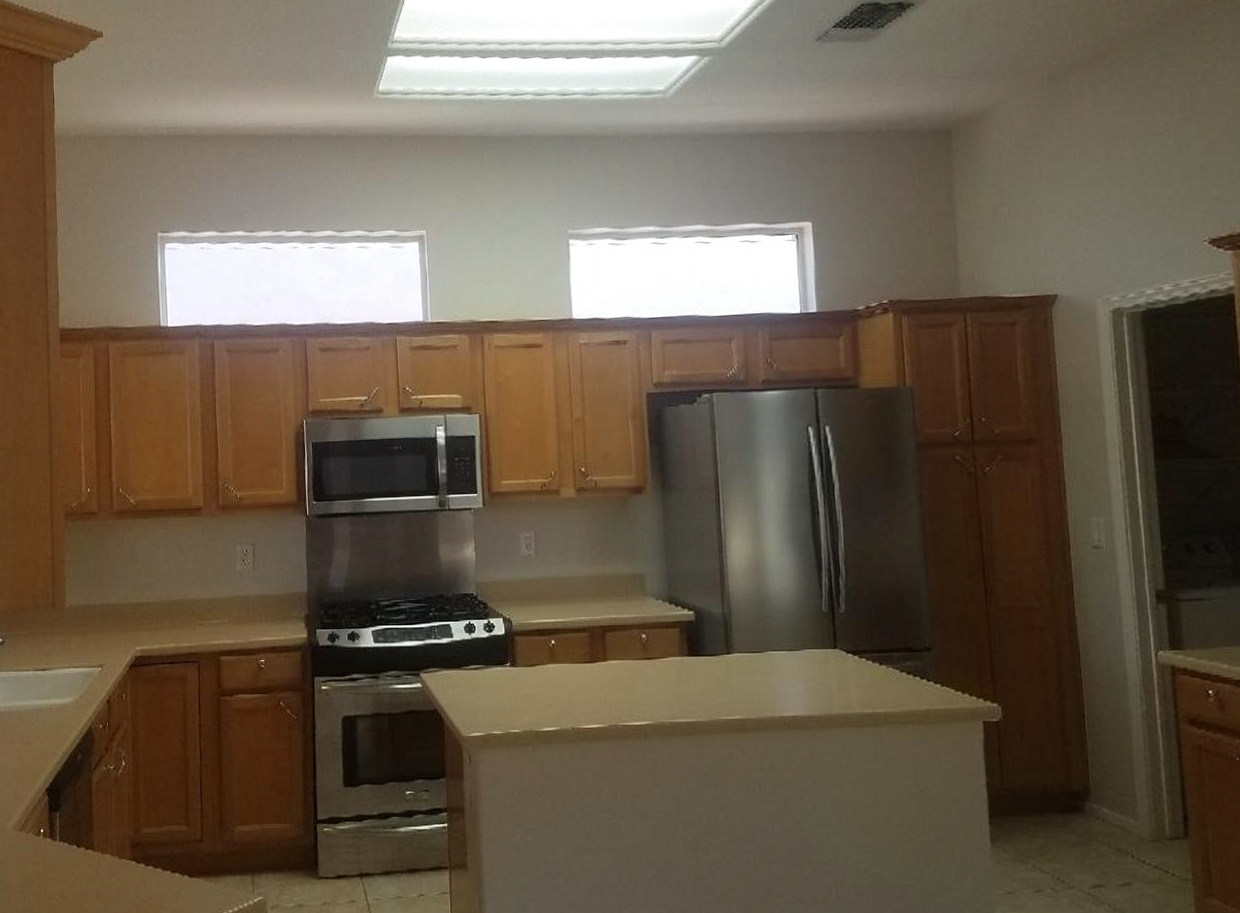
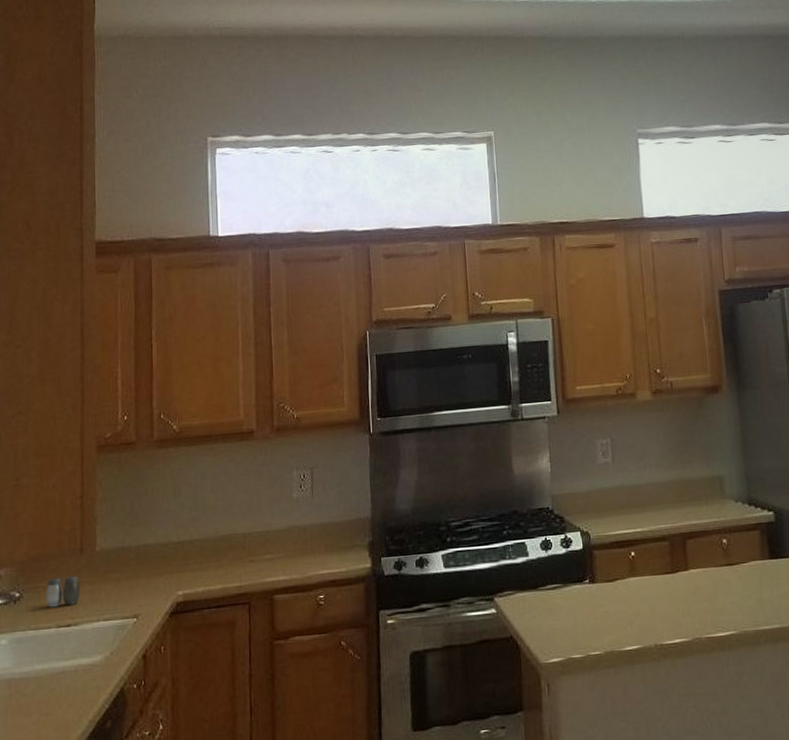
salt and pepper shaker: none [24,627,53,653] -> present [46,575,80,608]

